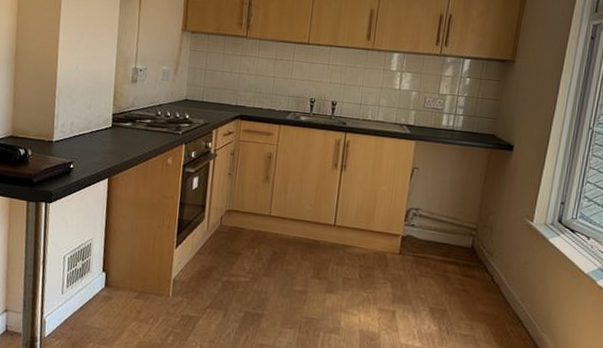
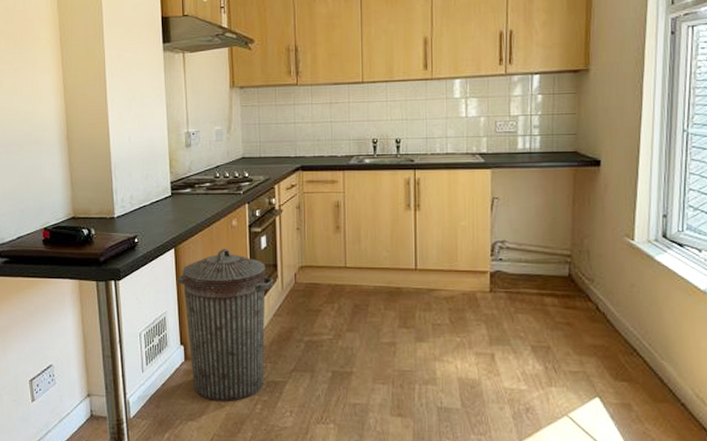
trash can: none [107,184,201,331] -> present [177,248,274,401]

